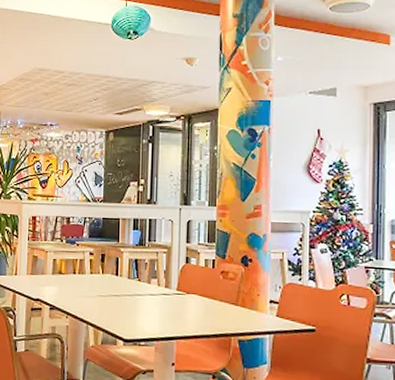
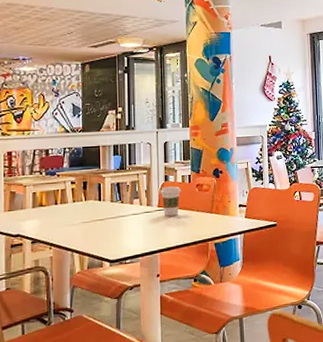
coffee cup: none [179,269,203,302] -> present [159,186,181,216]

